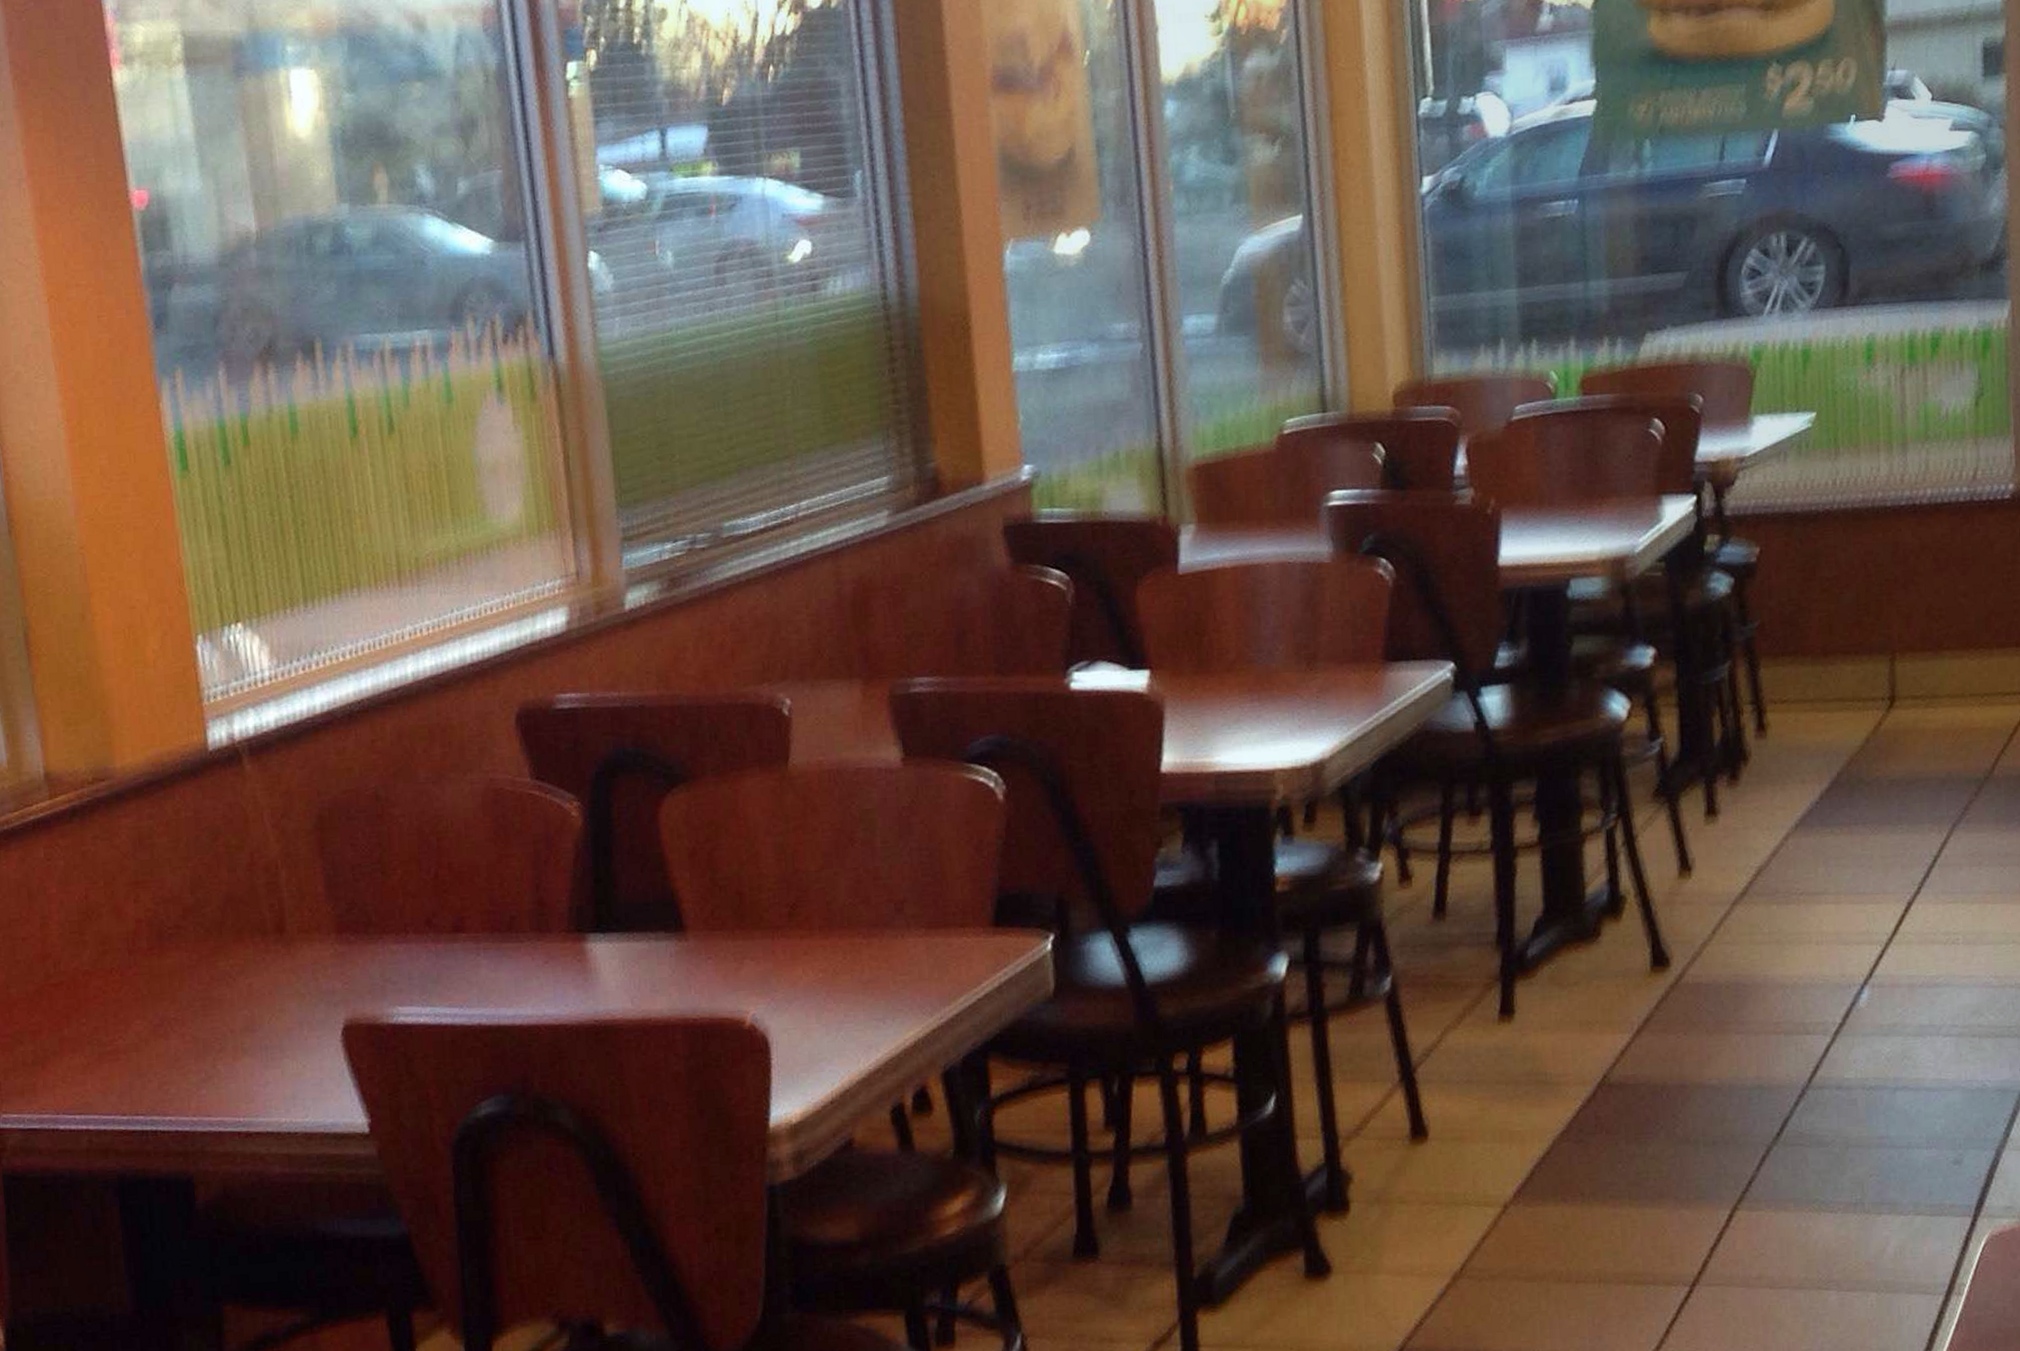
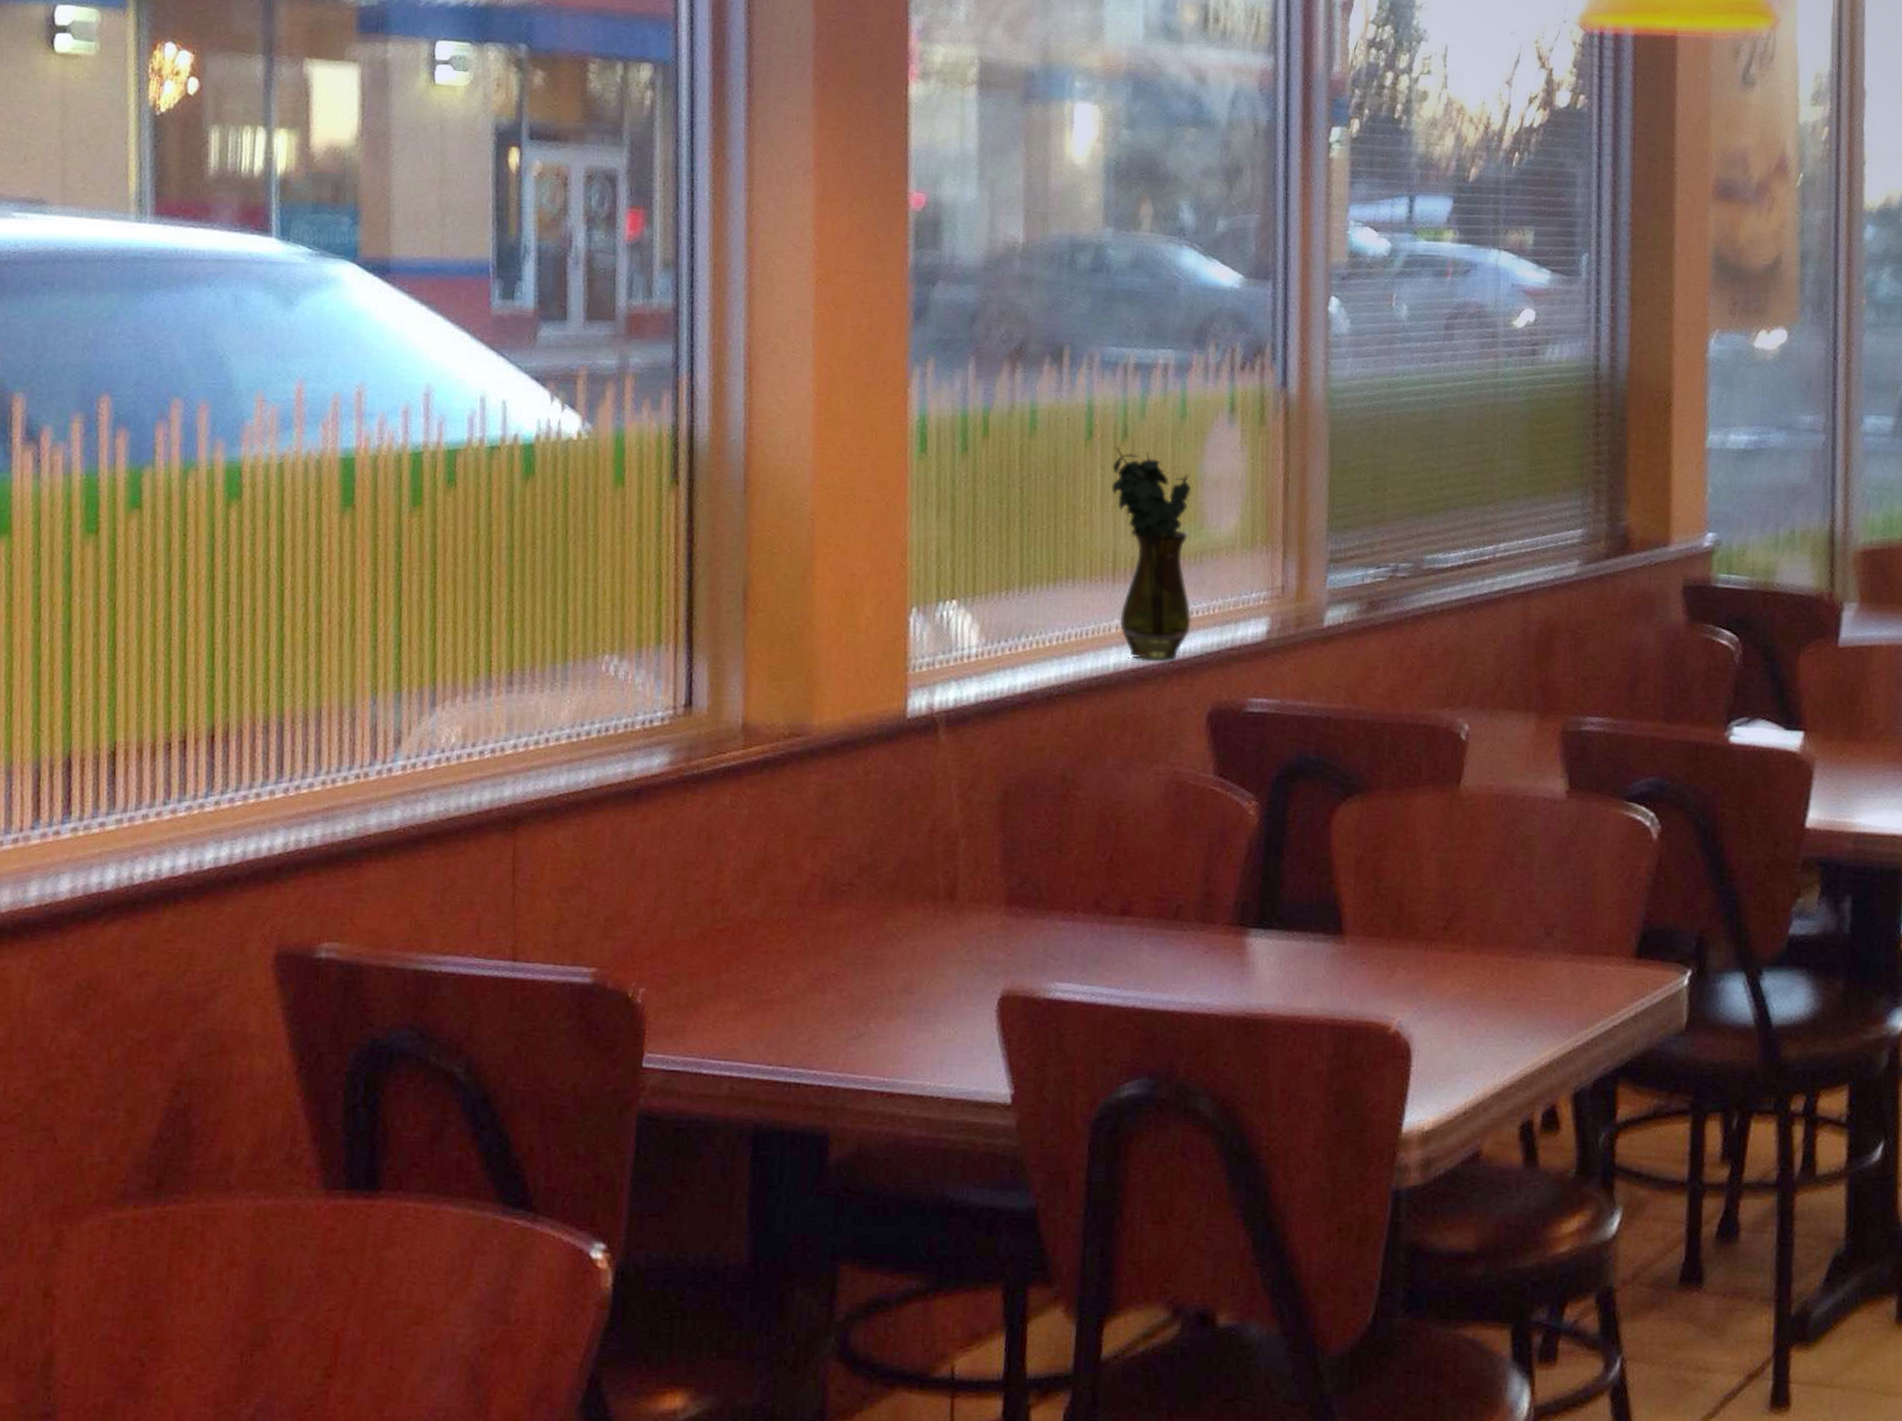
vase: none [382,441,487,666] -> present [1111,446,1192,661]

